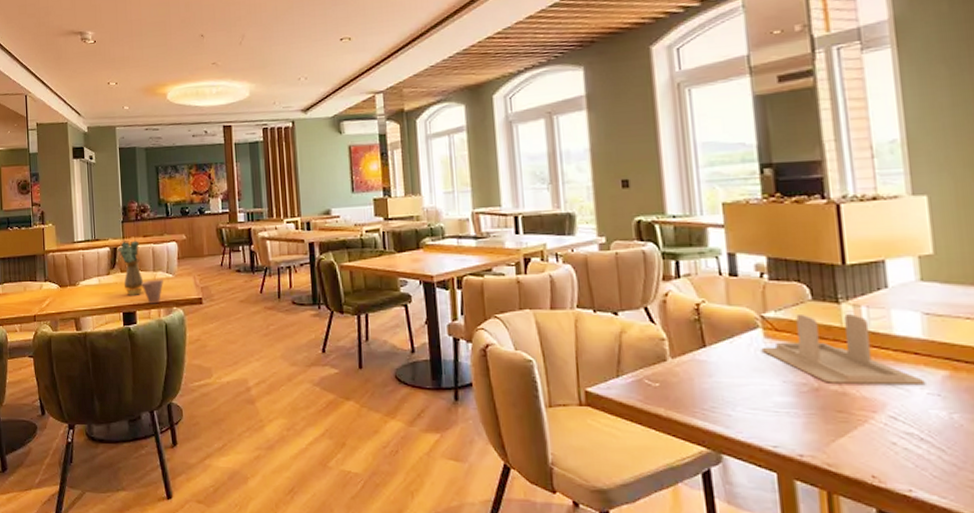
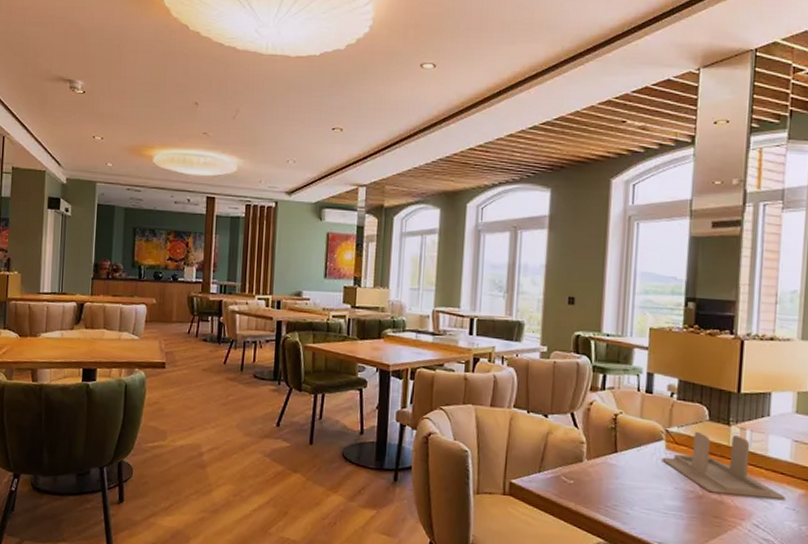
vase: present [117,238,144,295] -> none [84,295,108,353]
cup: present [141,279,163,304] -> none [105,339,128,364]

